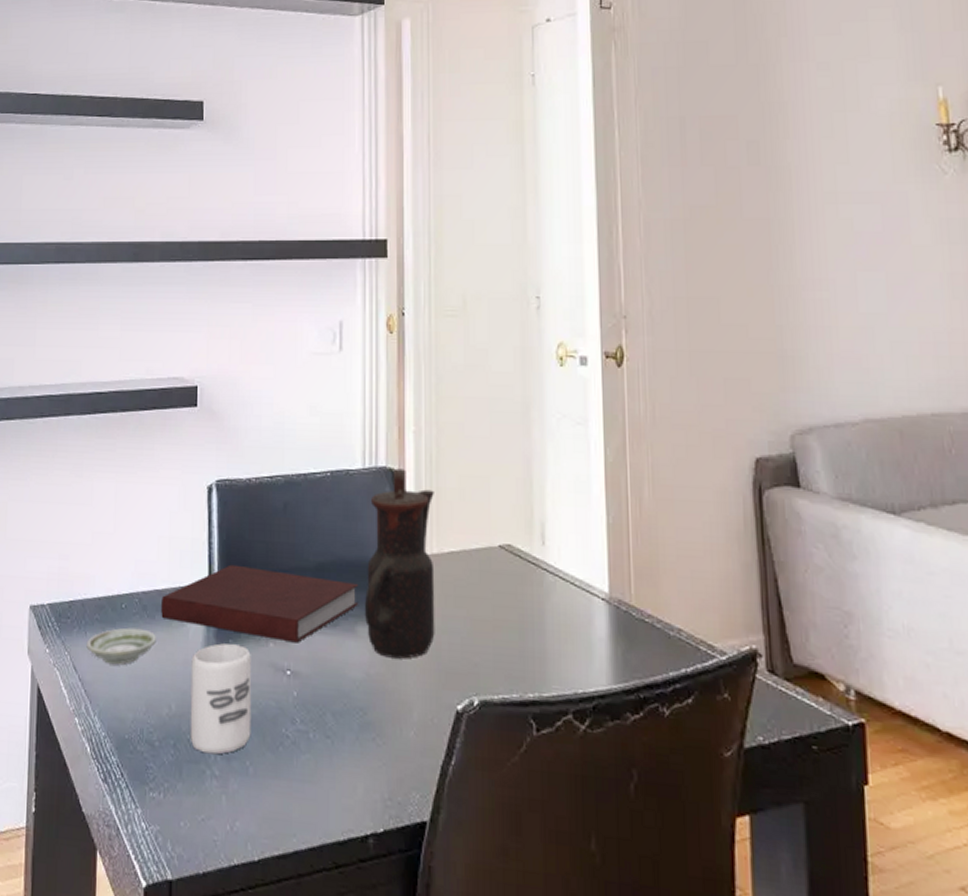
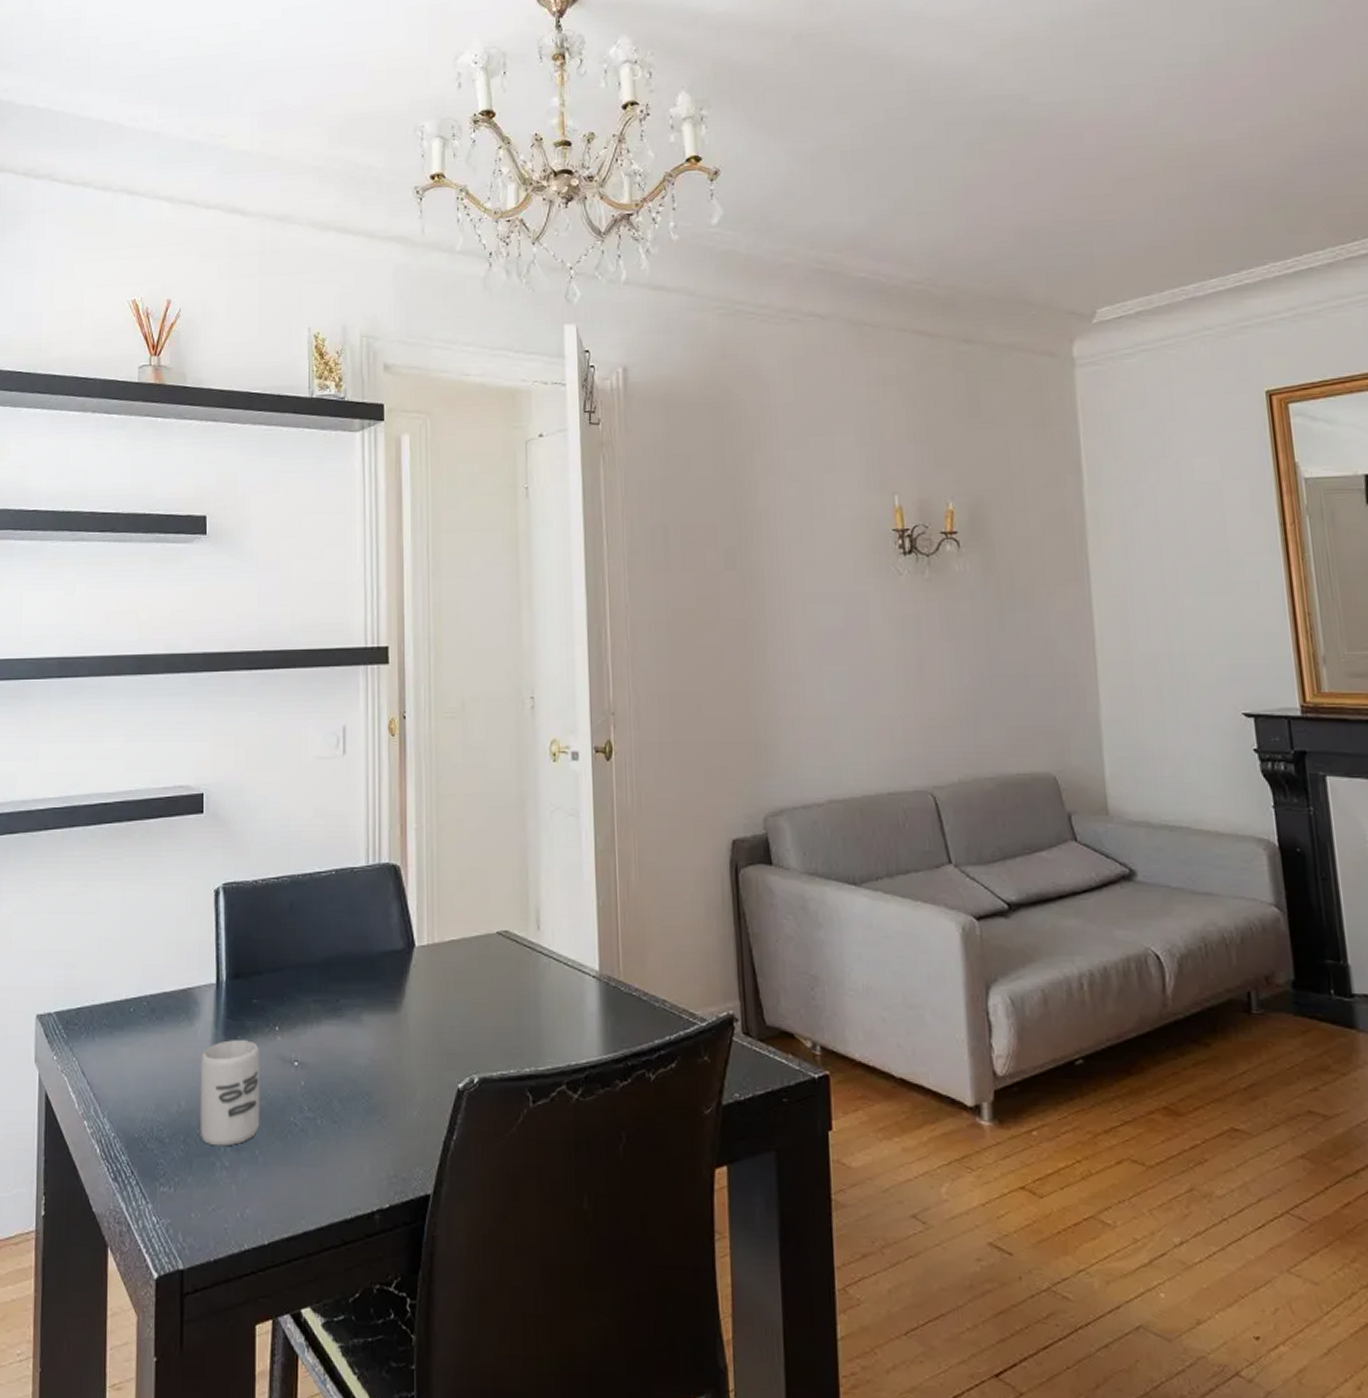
saucer: present [86,627,156,665] -> none [95,1030,165,1067]
notebook: present [161,564,359,643] -> none [170,963,364,1035]
teapot: present [364,468,435,659] -> none [369,864,437,1044]

